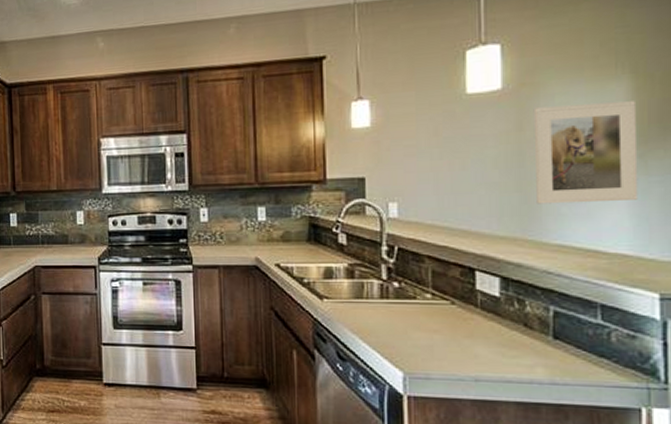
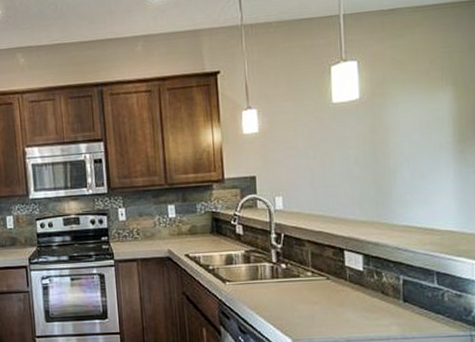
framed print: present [533,101,638,204] -> none [383,107,461,193]

